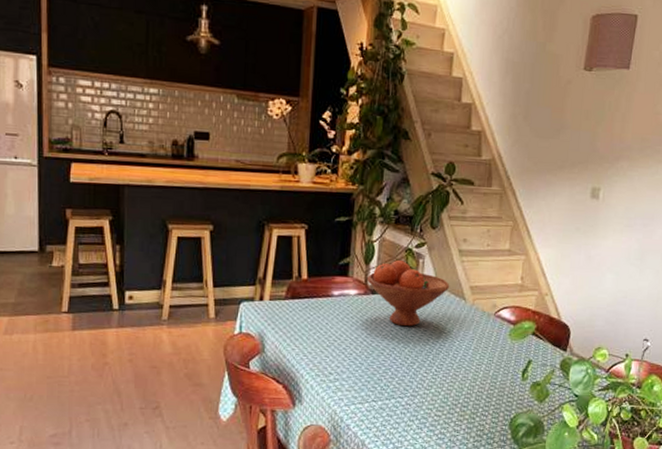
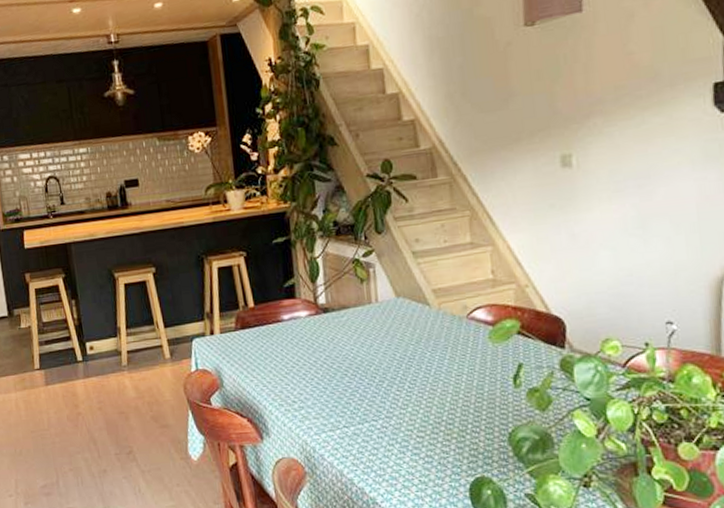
fruit bowl: present [367,260,450,327] -> none [316,273,409,343]

